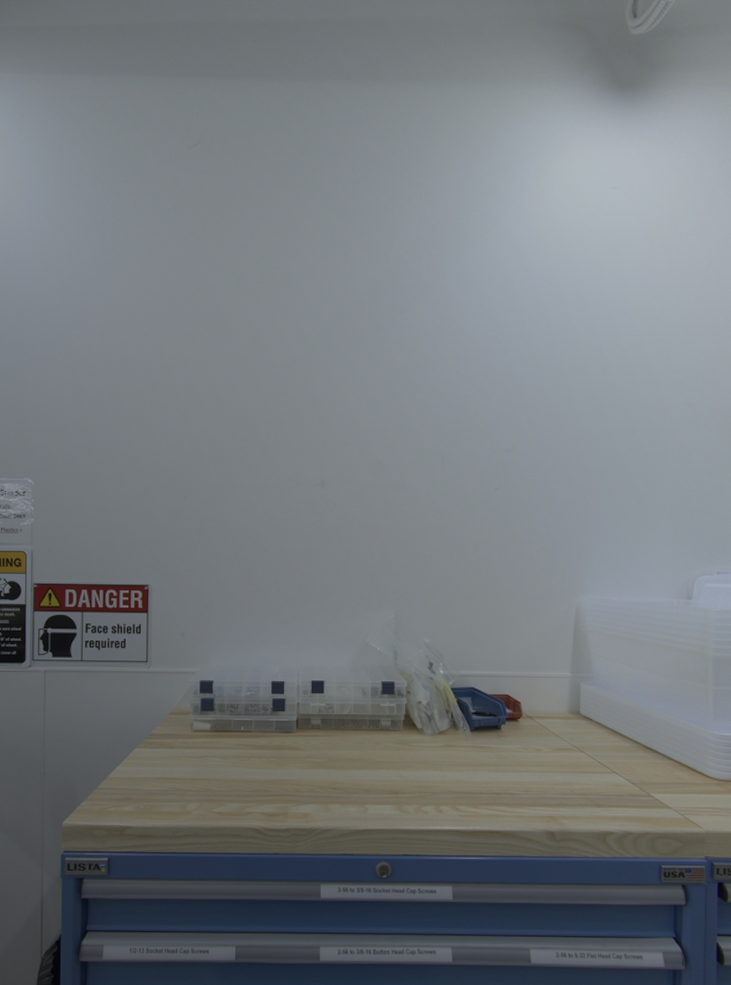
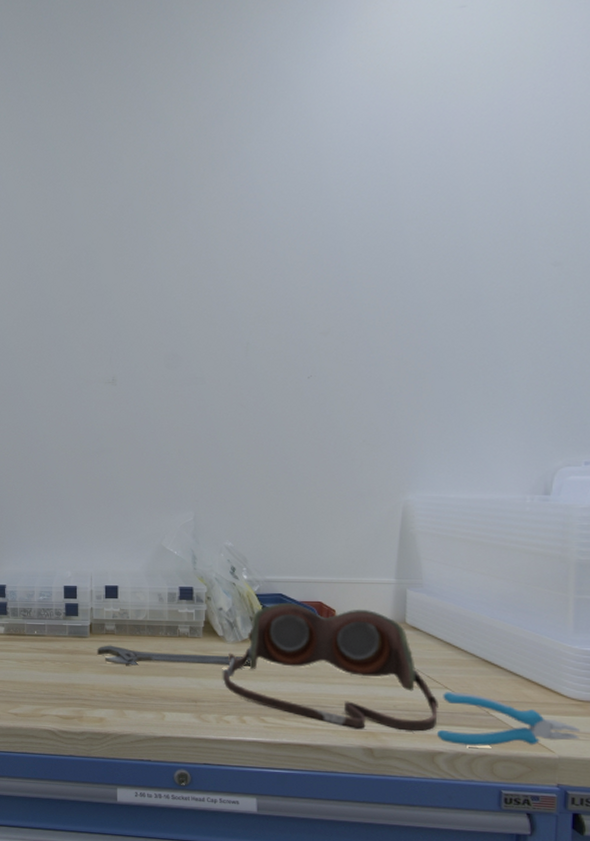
wrench: none [303,739,447,760] -> present [97,645,252,667]
goggles: none [421,695,608,816] -> present [222,602,438,732]
pliers: none [607,776,722,826] -> present [436,692,581,747]

